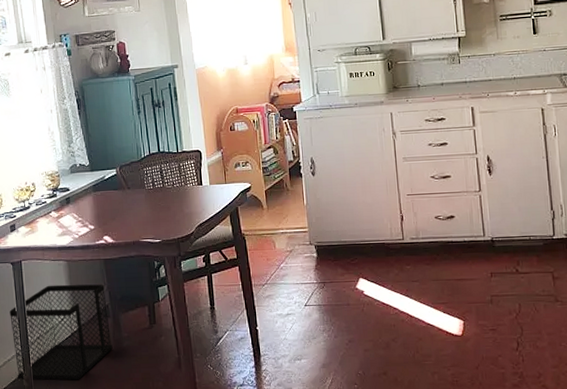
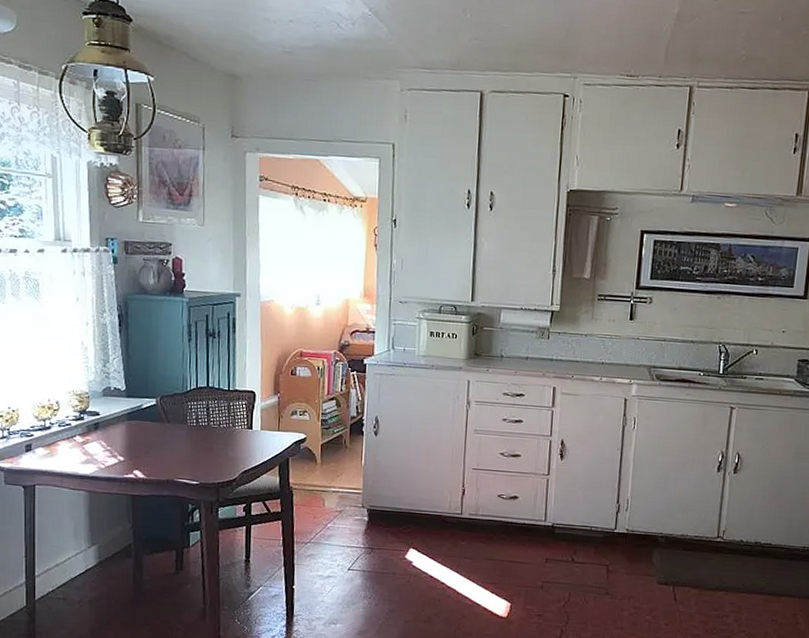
wastebasket: present [9,284,113,380] -> none [16,515,131,620]

